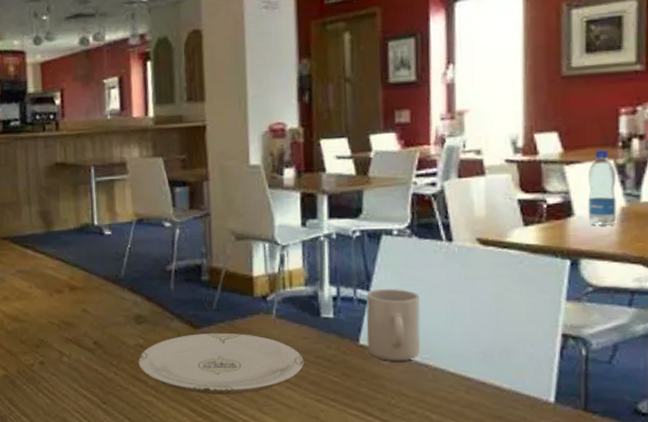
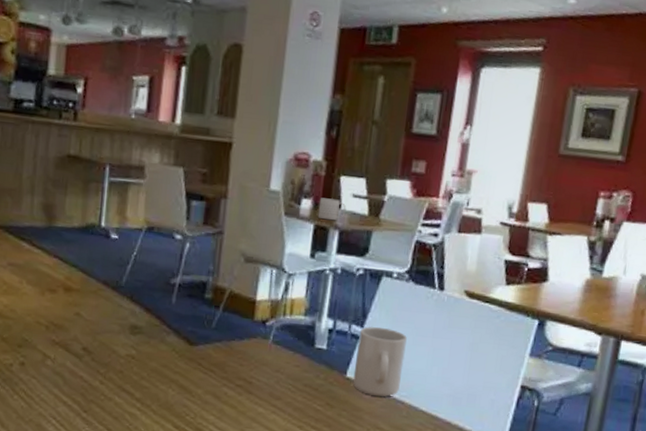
plate: present [138,332,304,394] -> none [127,350,293,414]
mug: none [302,164,332,187] -> present [317,197,346,221]
bottle: present [588,149,617,227] -> none [559,225,588,295]

